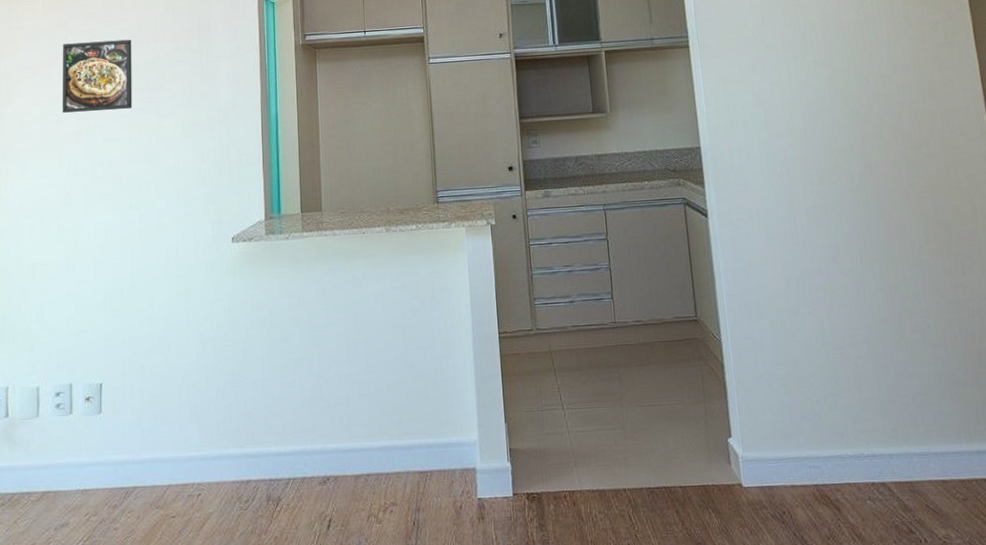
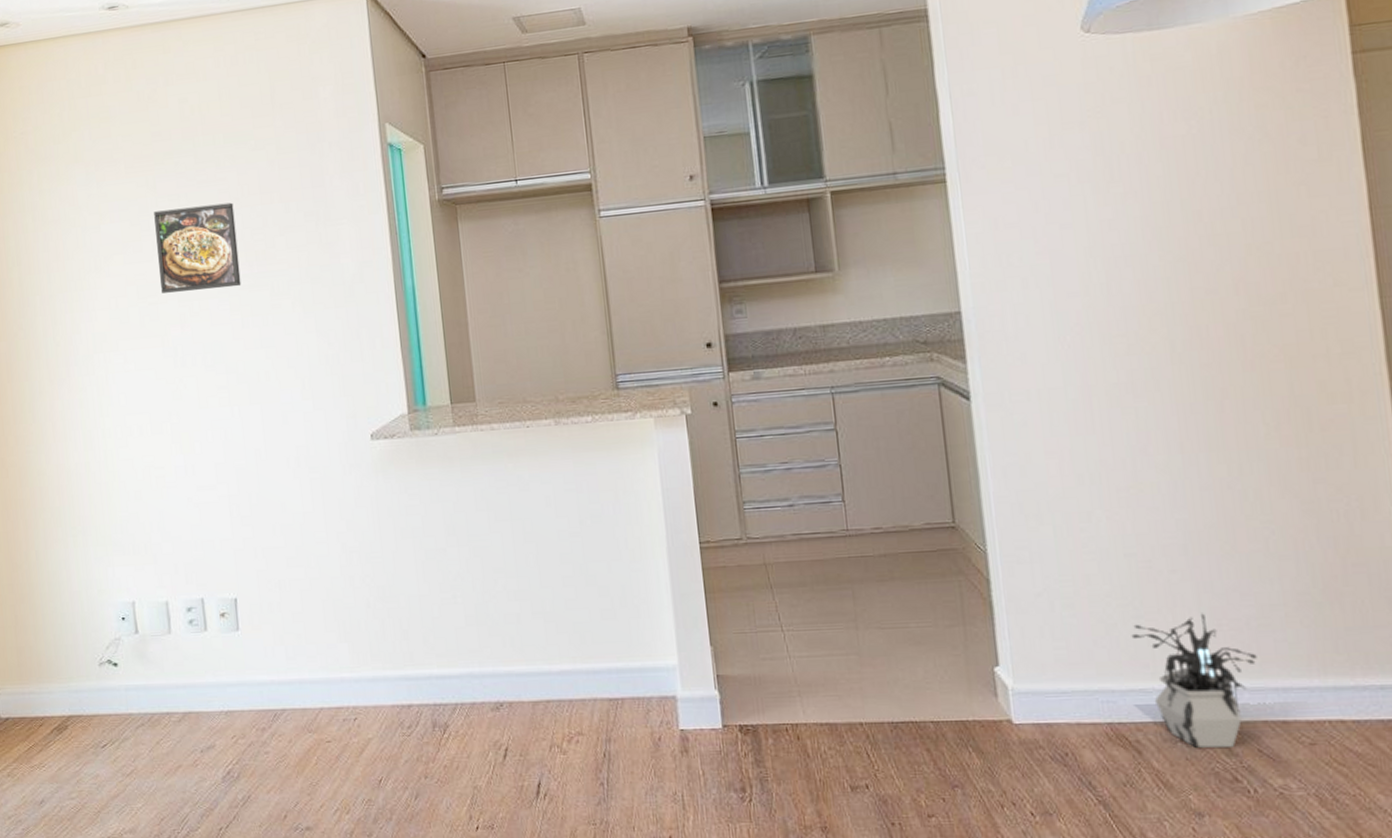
potted plant: none [829,391,922,505] -> present [1131,613,1258,748]

